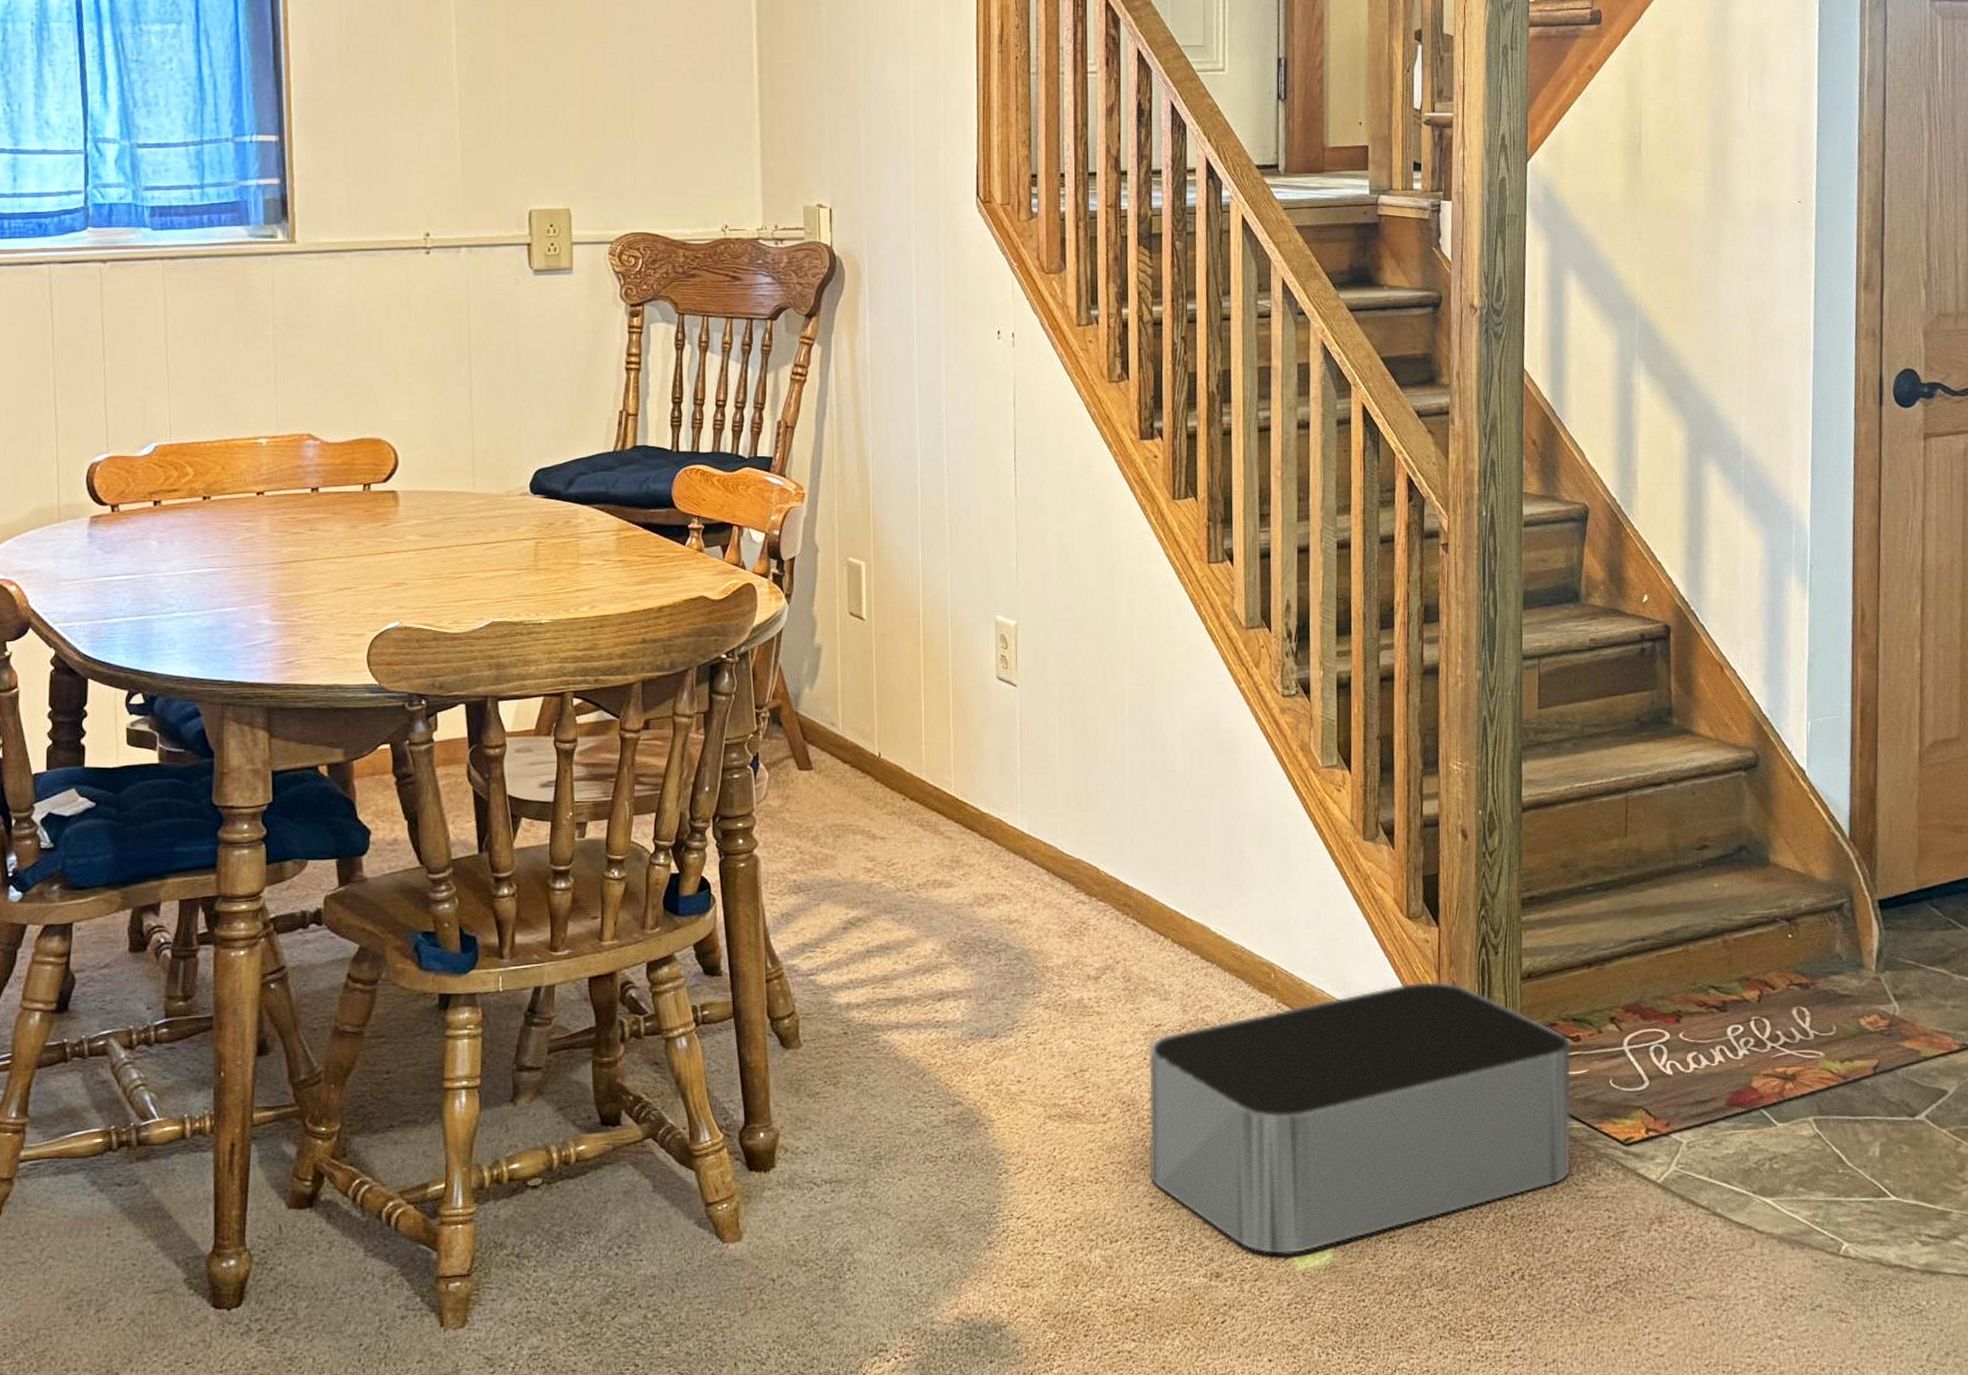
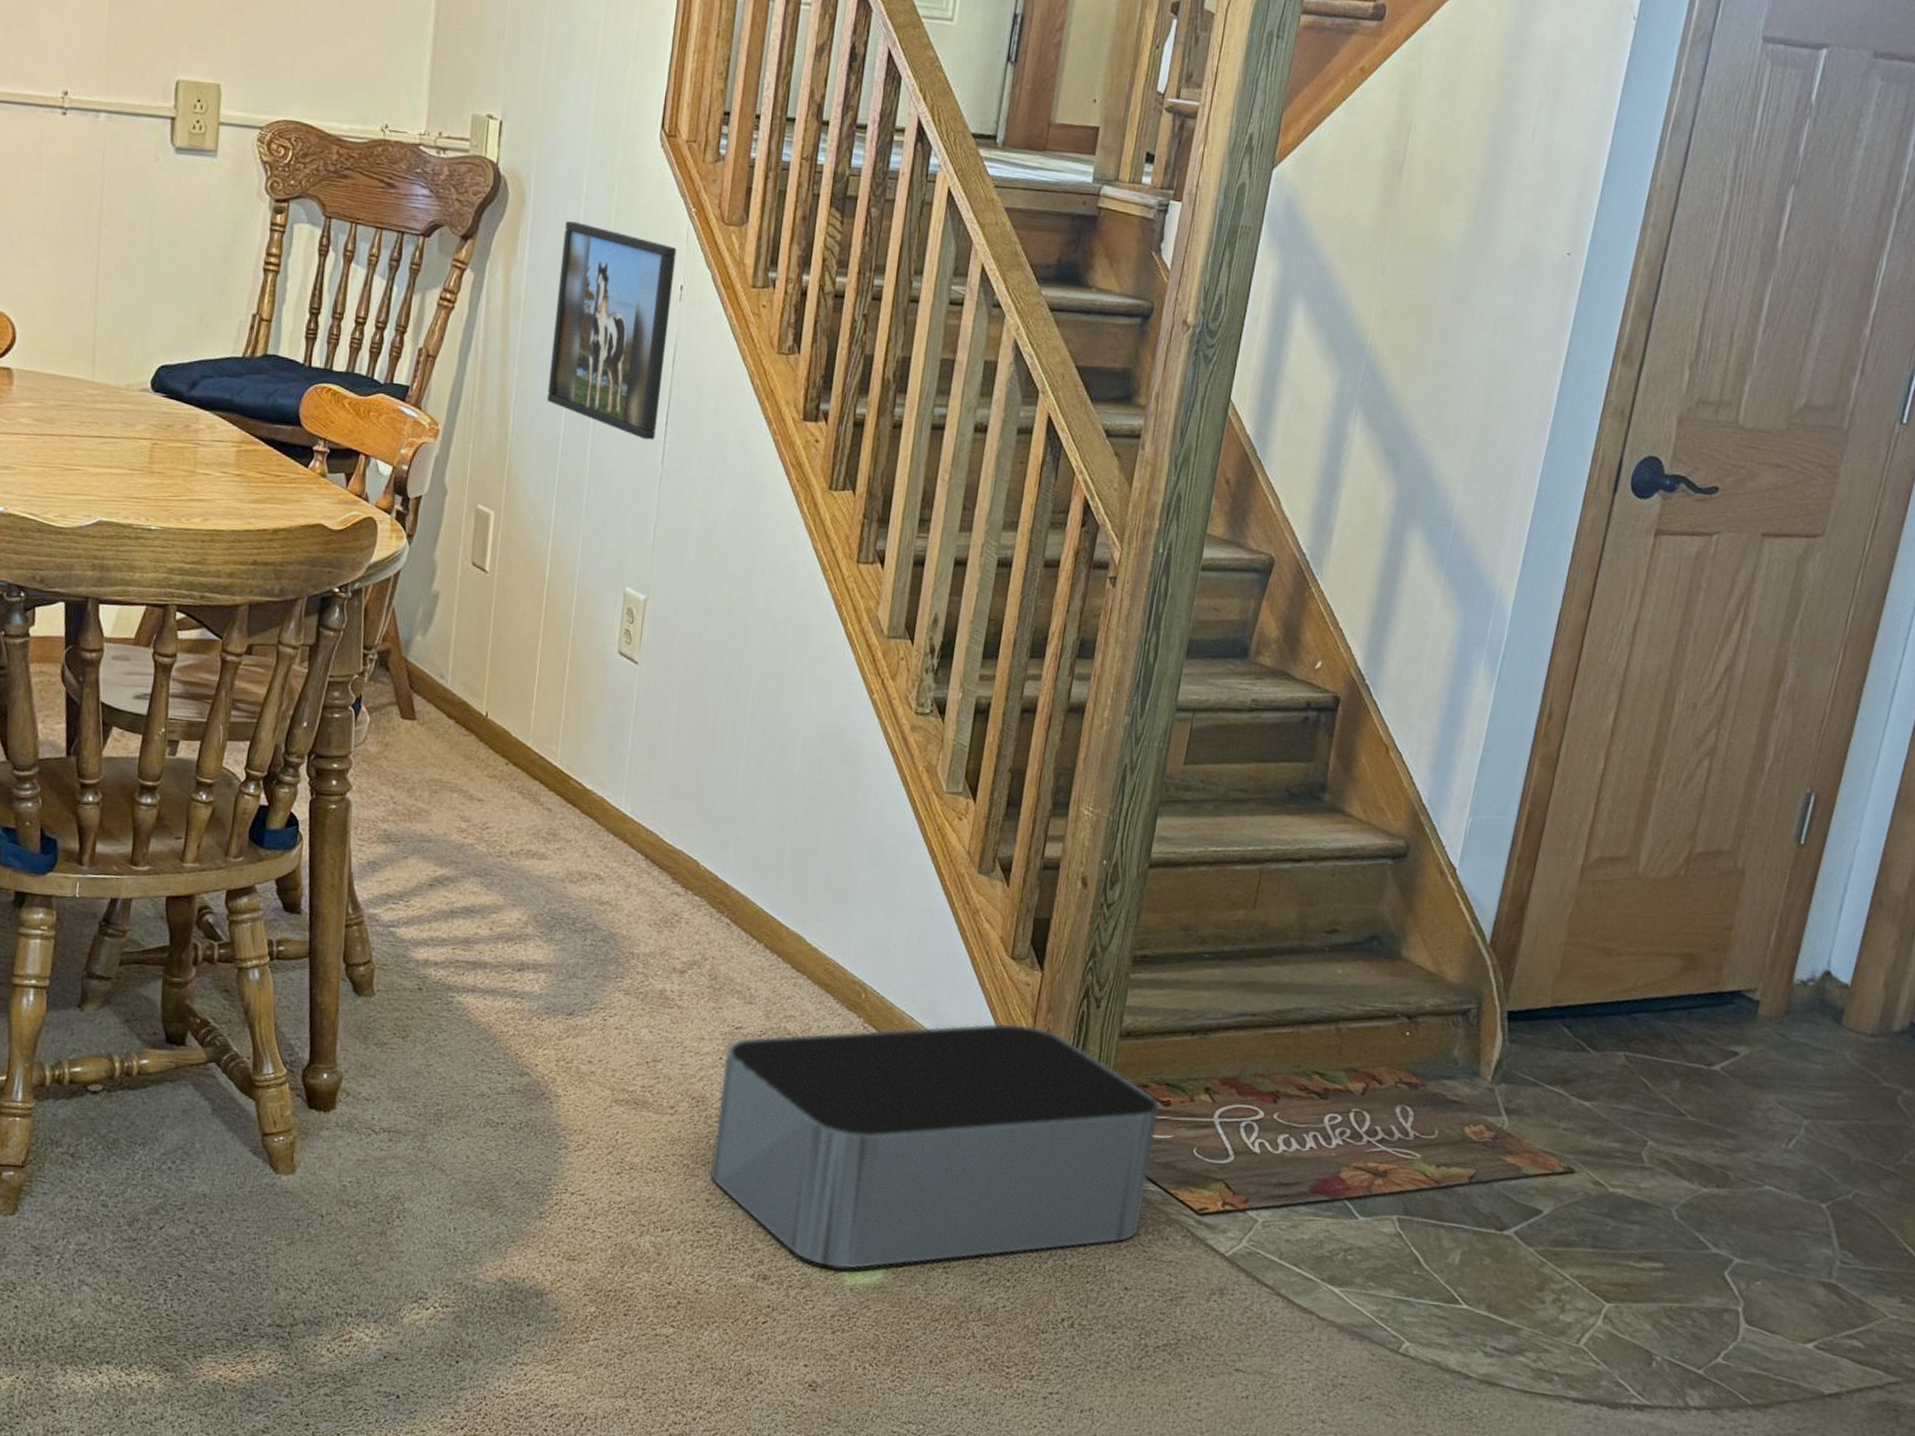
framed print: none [900,289,1006,477] -> present [546,221,677,440]

